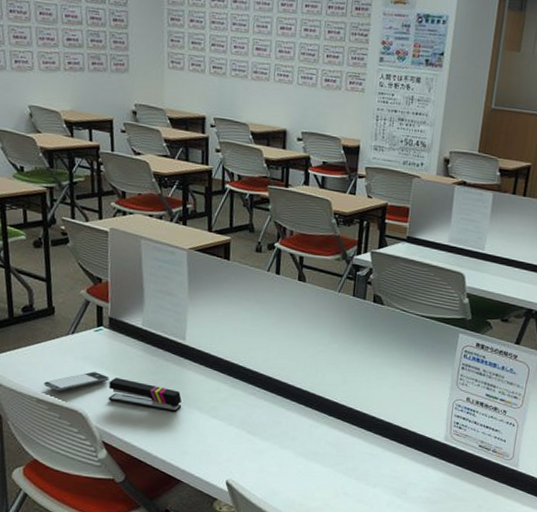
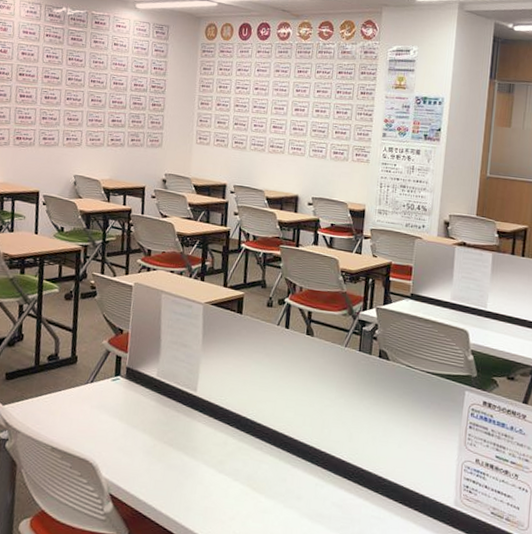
smartphone: present [44,372,109,391] -> none [60,421,122,440]
stapler: present [108,377,182,413] -> none [118,427,190,466]

